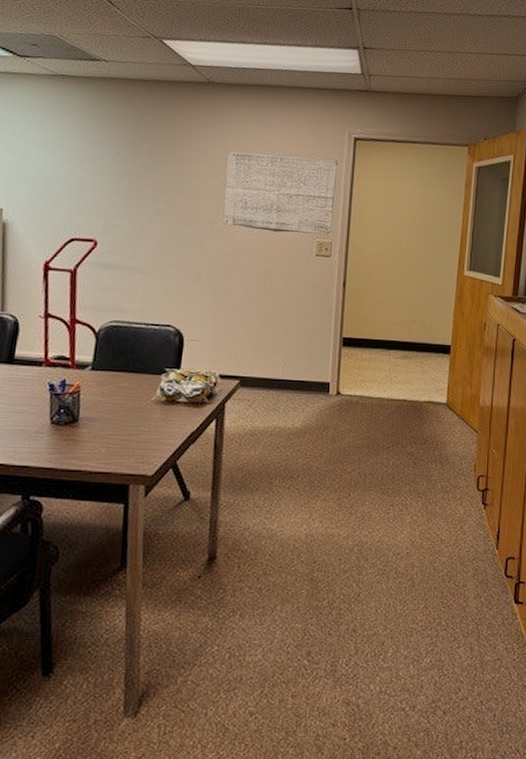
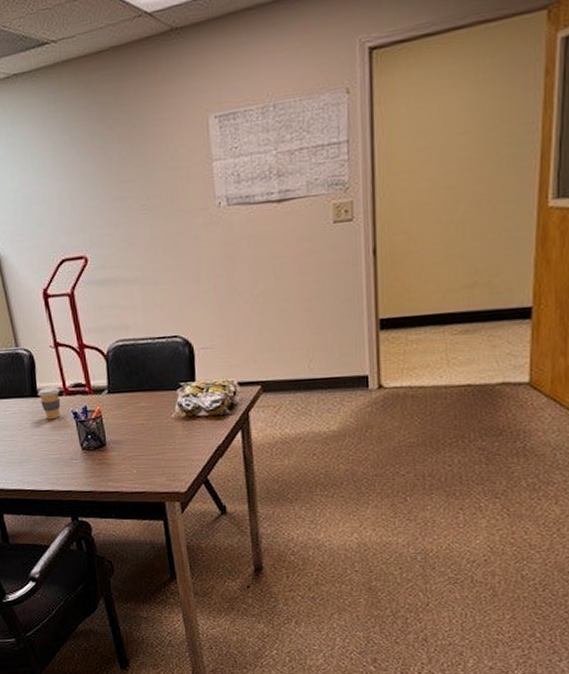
coffee cup: none [14,355,40,389] -> present [37,386,61,420]

